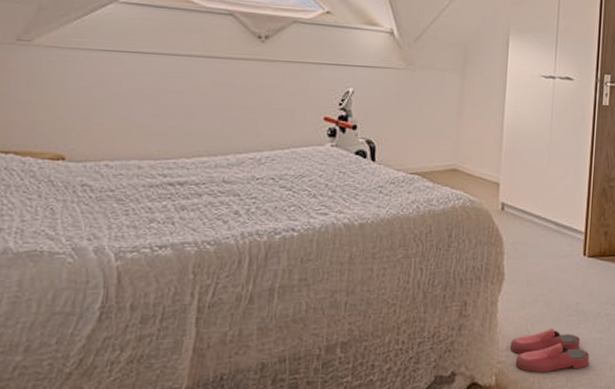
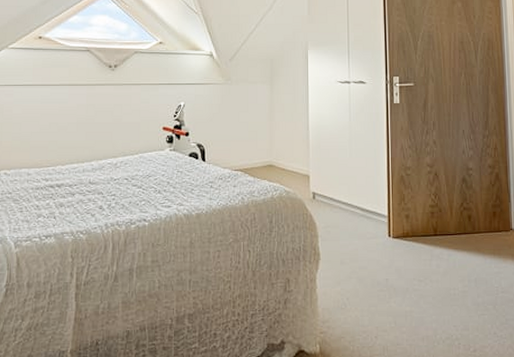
slippers: present [509,327,590,373] -> none [330,301,402,343]

